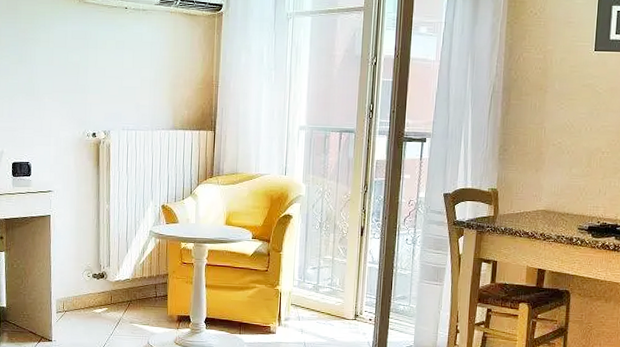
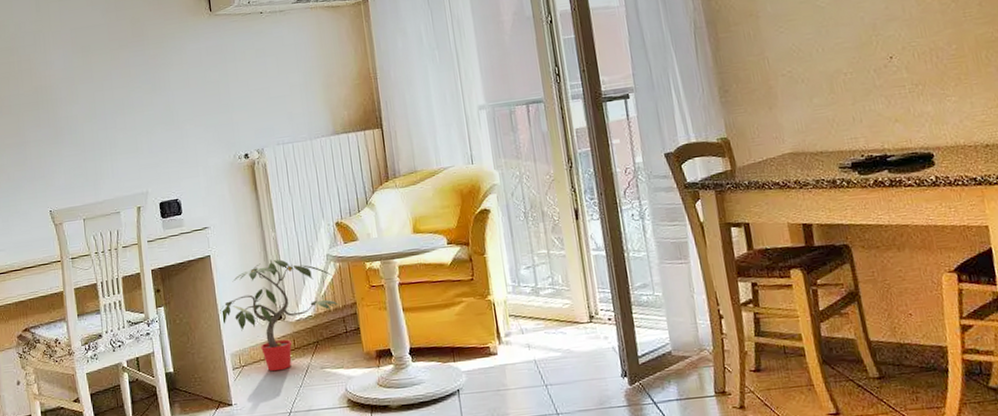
potted plant: none [52,227,154,320] -> present [220,259,340,372]

